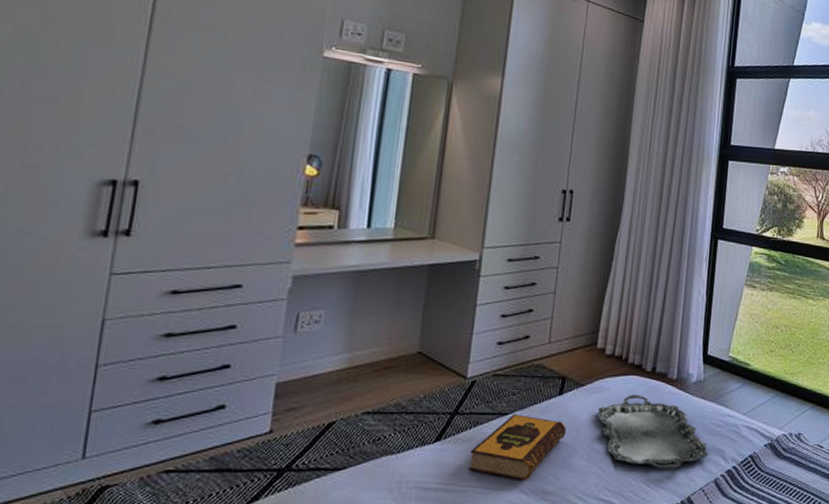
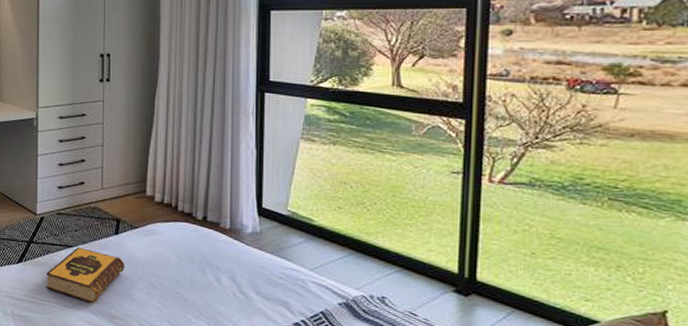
serving tray: present [597,395,709,469] -> none [152,240,272,313]

